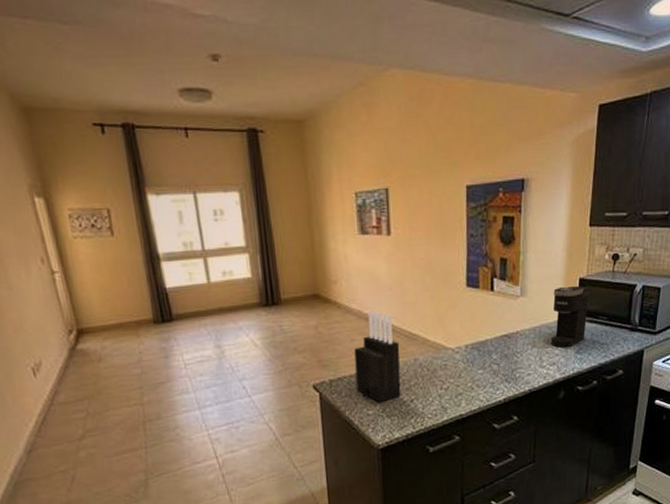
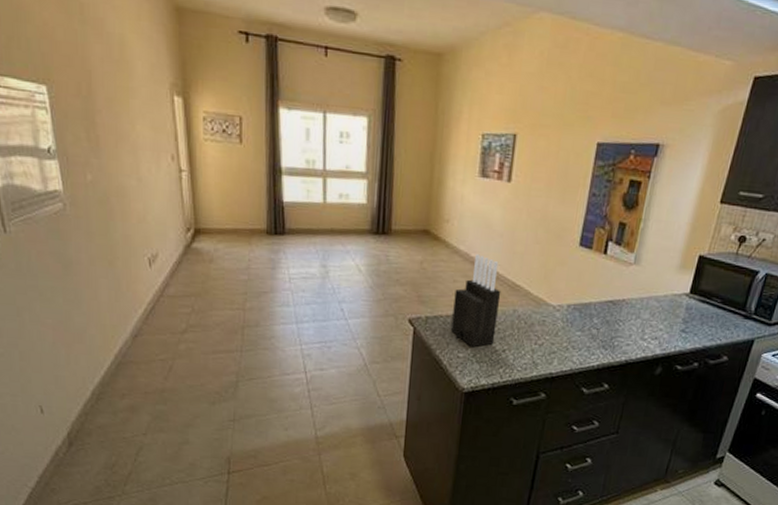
coffee maker: present [550,285,589,348] -> none [656,261,708,324]

